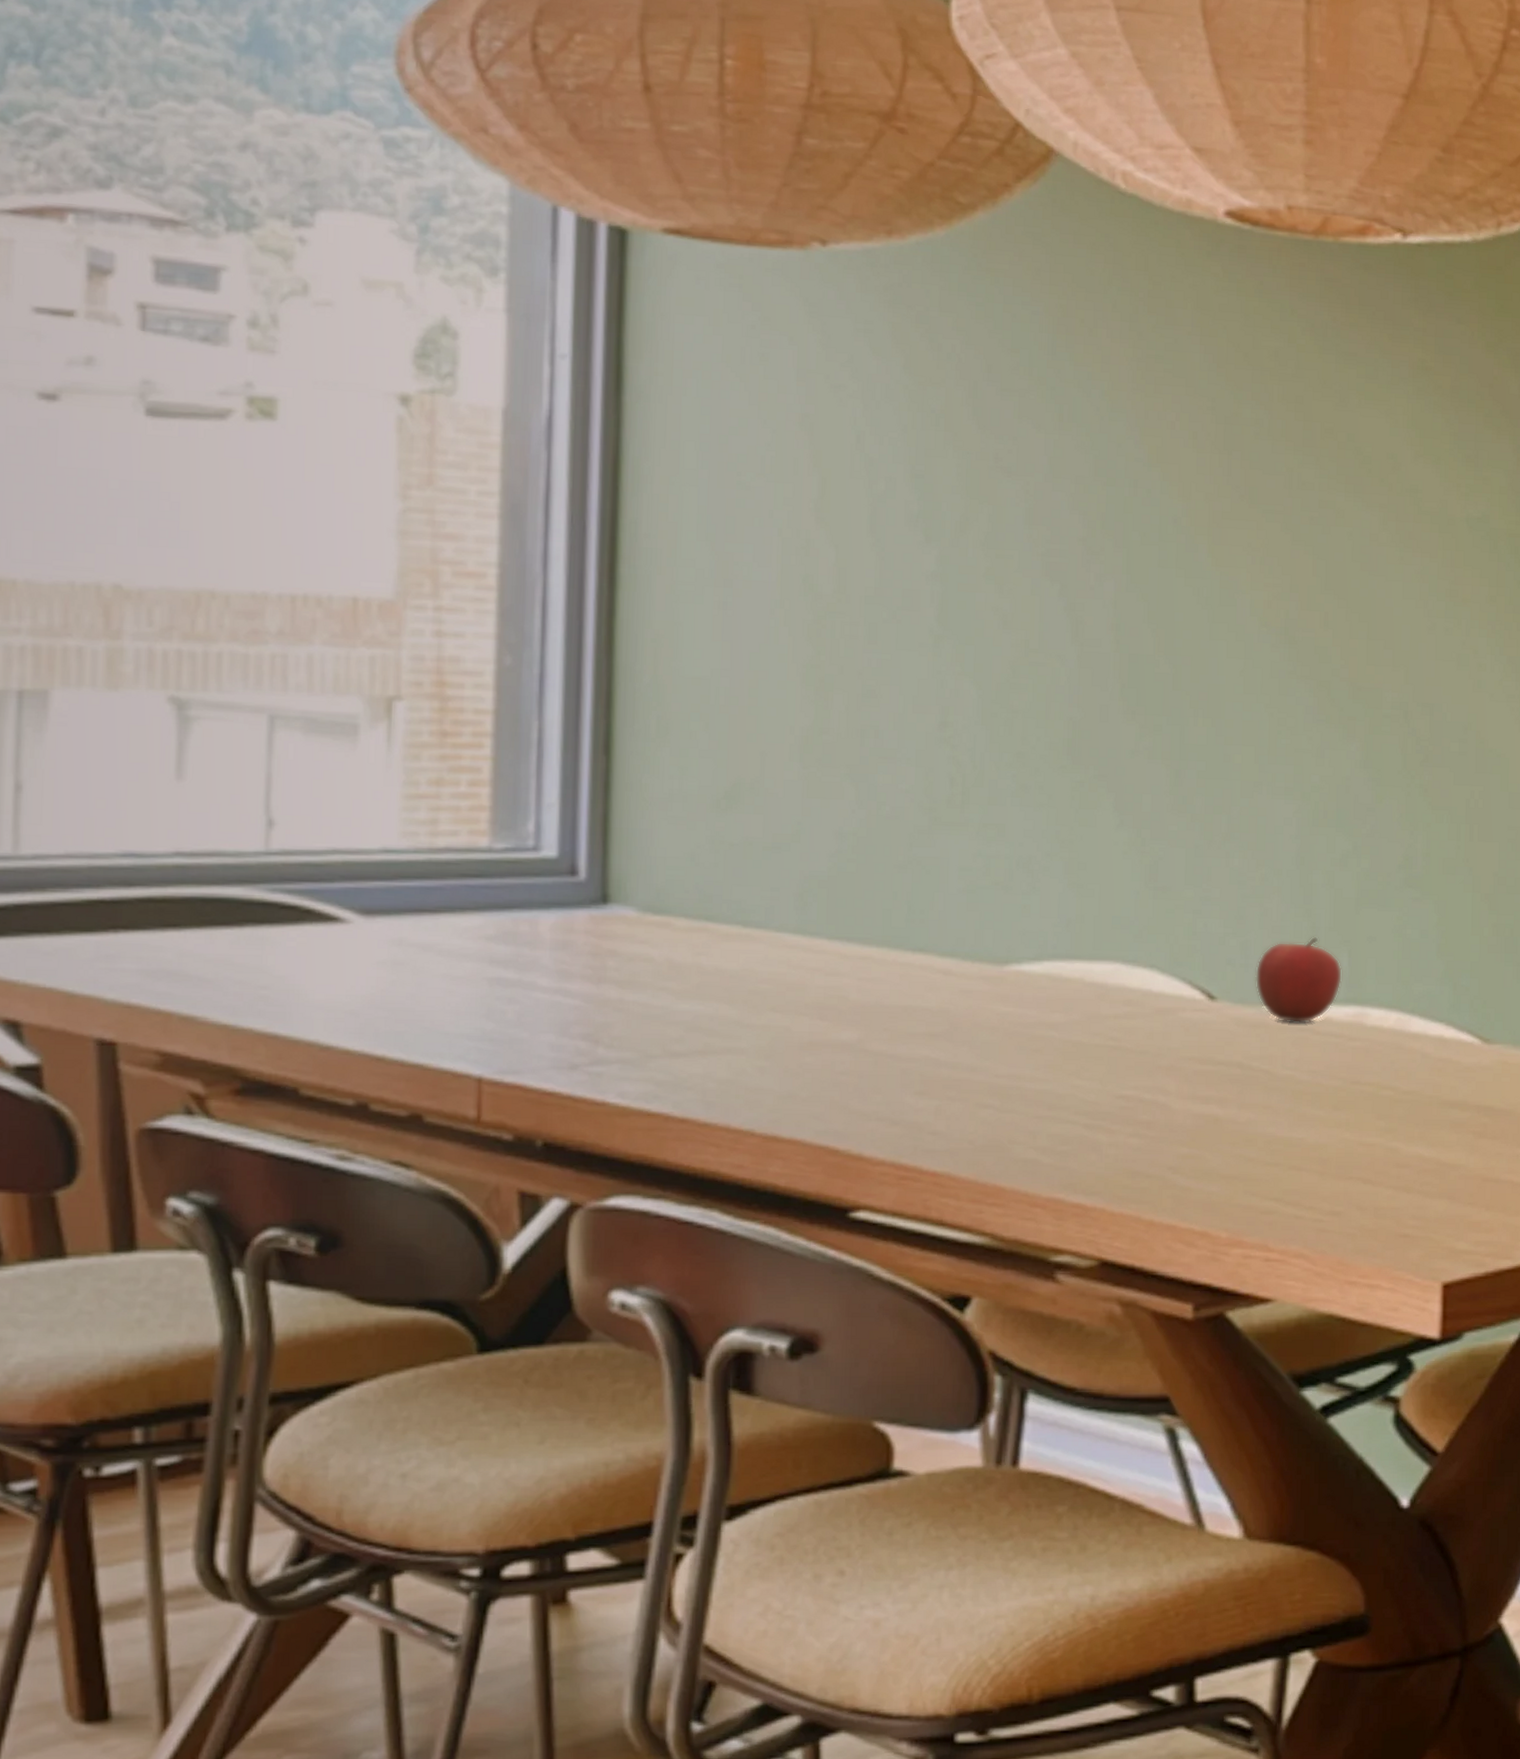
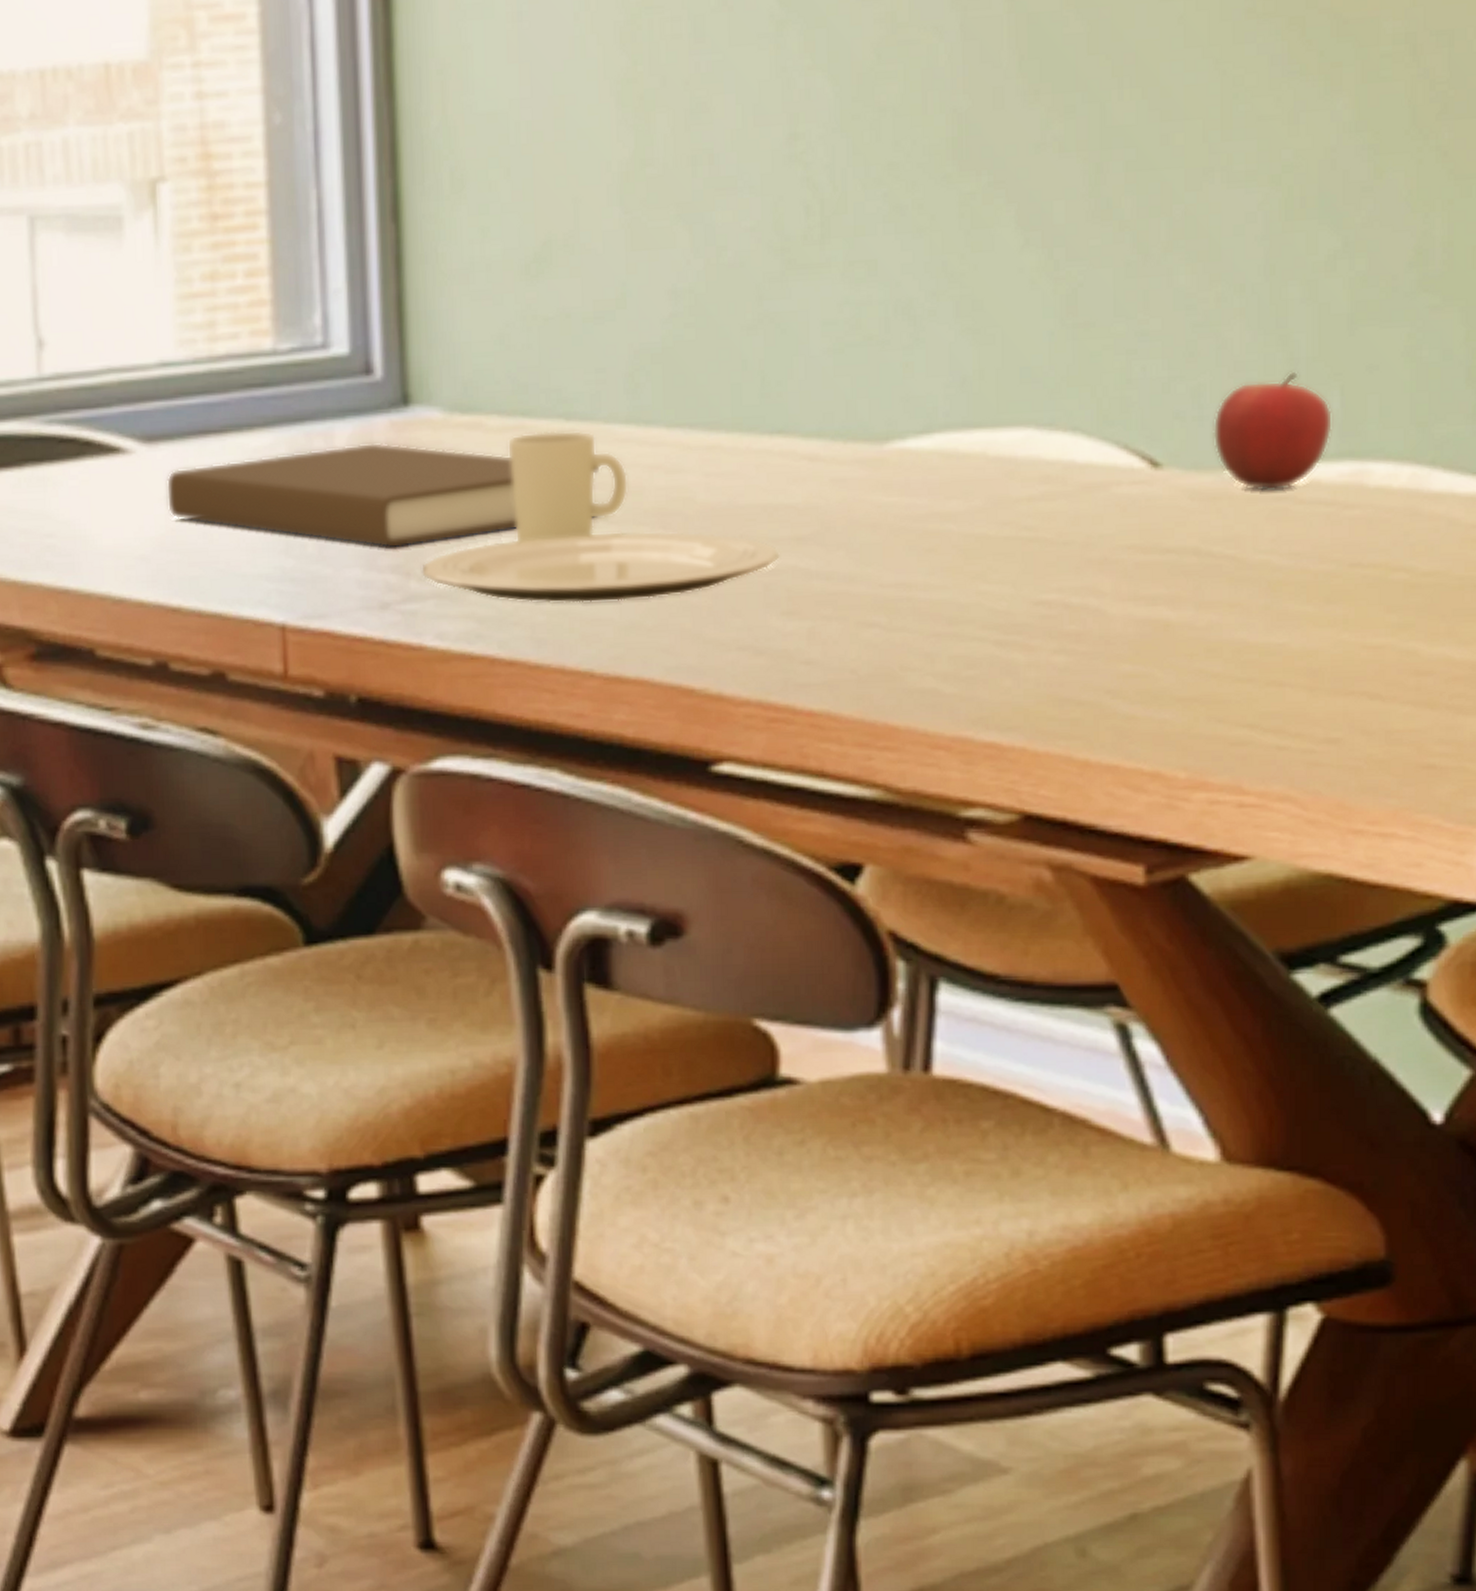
book: none [379,931,771,1020] -> present [166,442,602,548]
plate: none [609,1018,916,1075] -> present [422,531,780,603]
mug: none [691,934,794,1022] -> present [507,430,629,542]

